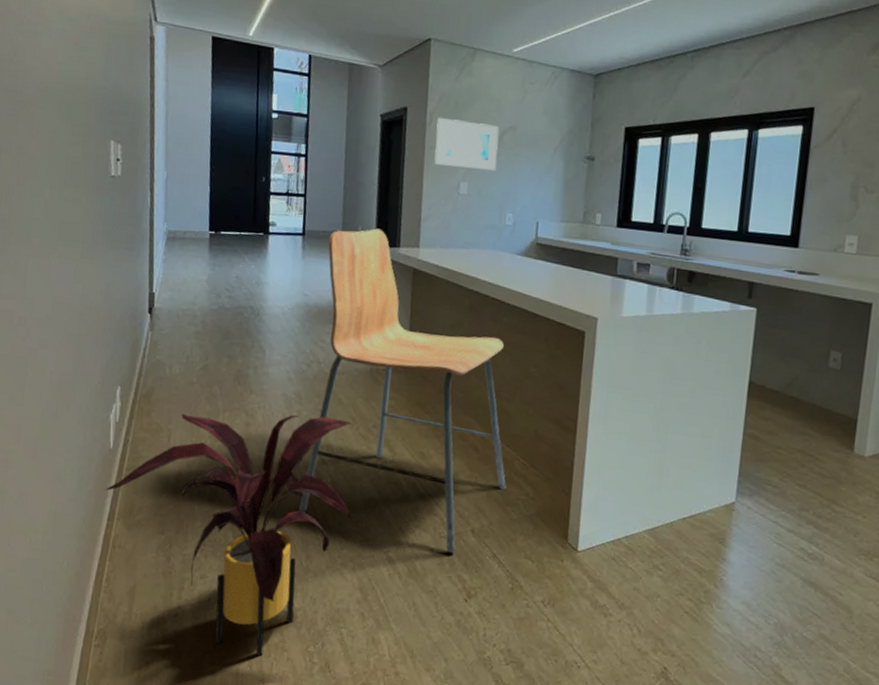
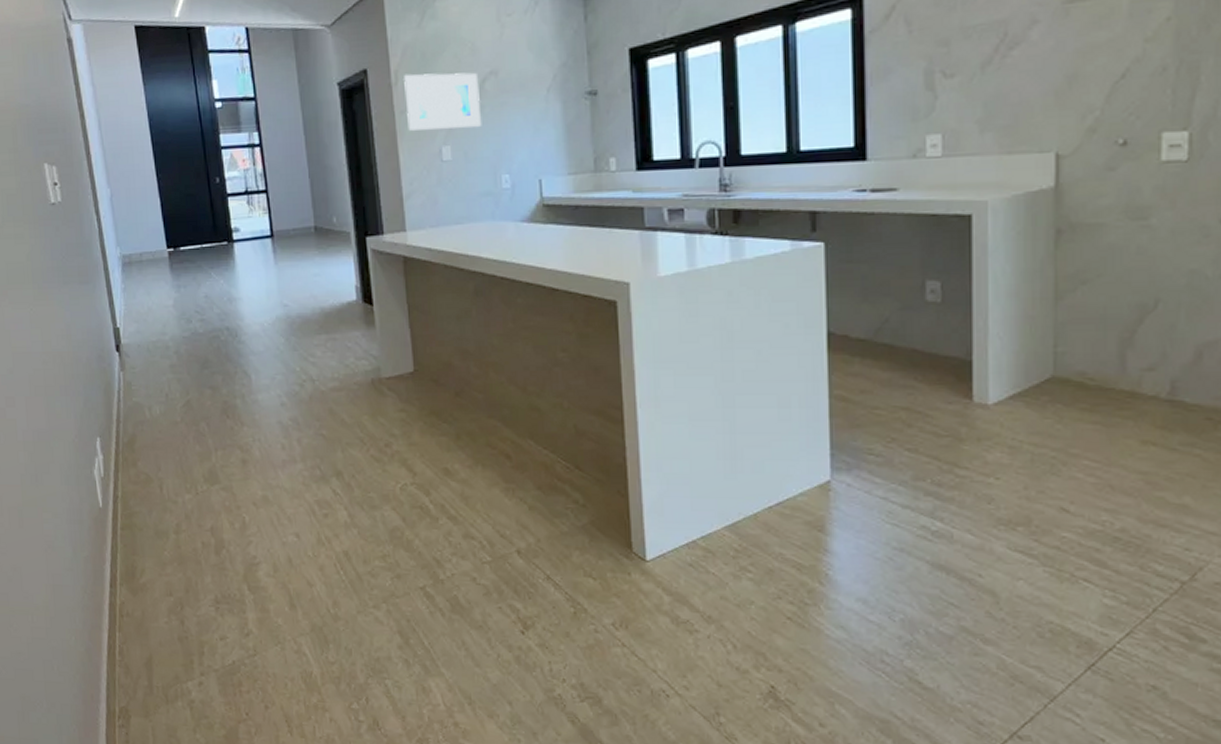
house plant: present [105,413,352,657] -> none [102,442,378,721]
chair: present [298,228,506,553] -> none [301,216,550,580]

